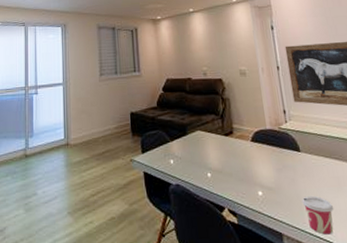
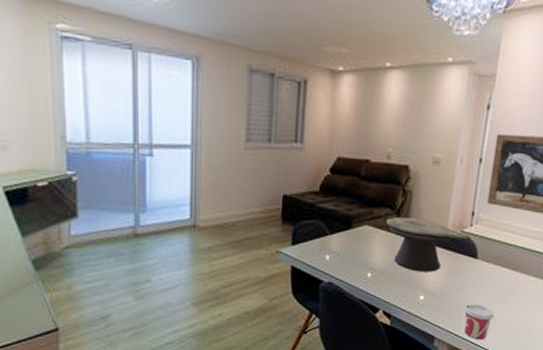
decorative bowl: none [213,120,287,169] -> present [385,216,469,272]

